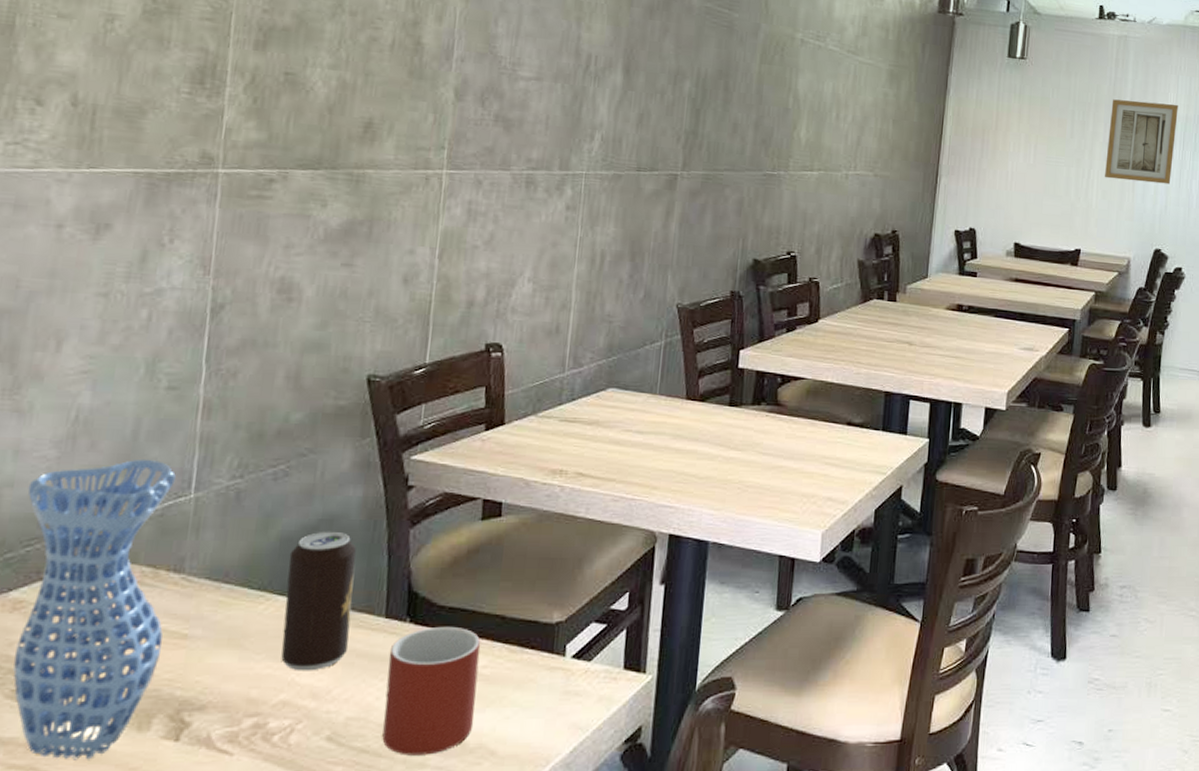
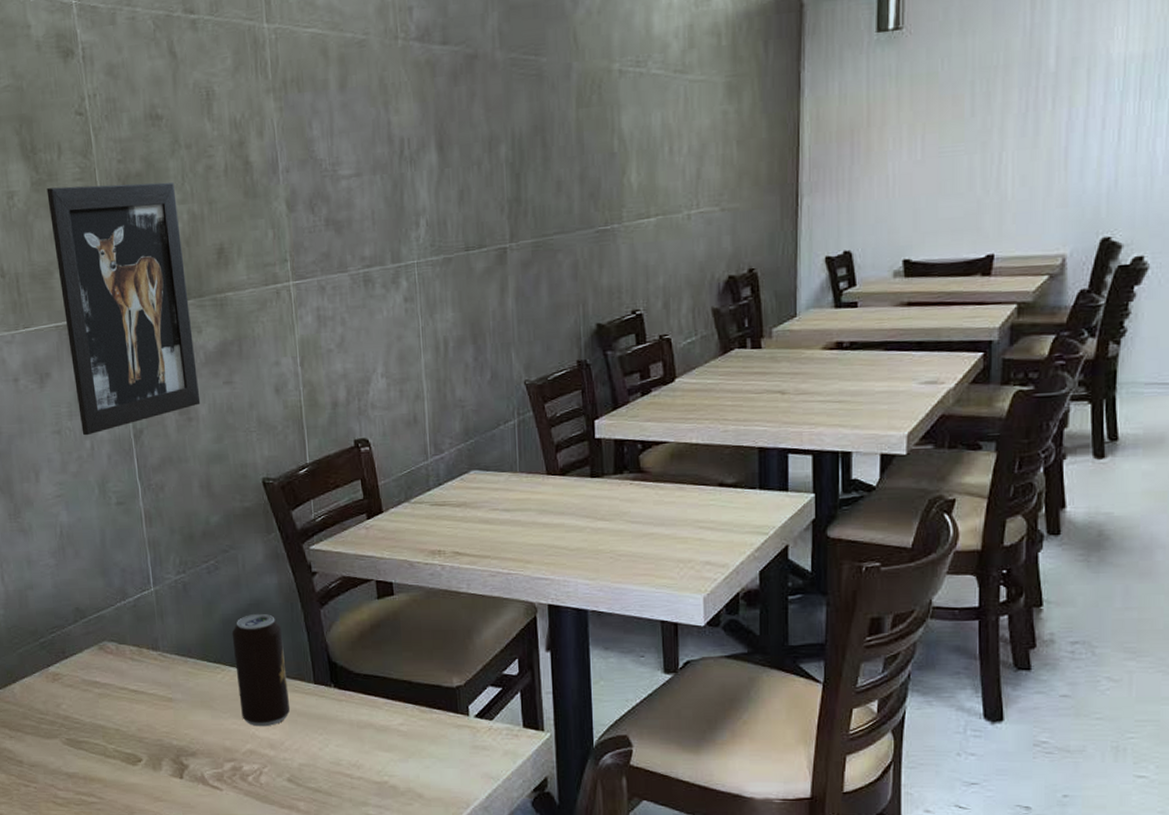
vase: present [13,459,176,760] -> none [42,562,157,790]
wall art: none [139,20,327,304] -> present [46,182,201,436]
mug: present [382,626,481,756] -> none [322,690,401,796]
wall art: present [1105,99,1178,185] -> none [1023,40,1130,159]

